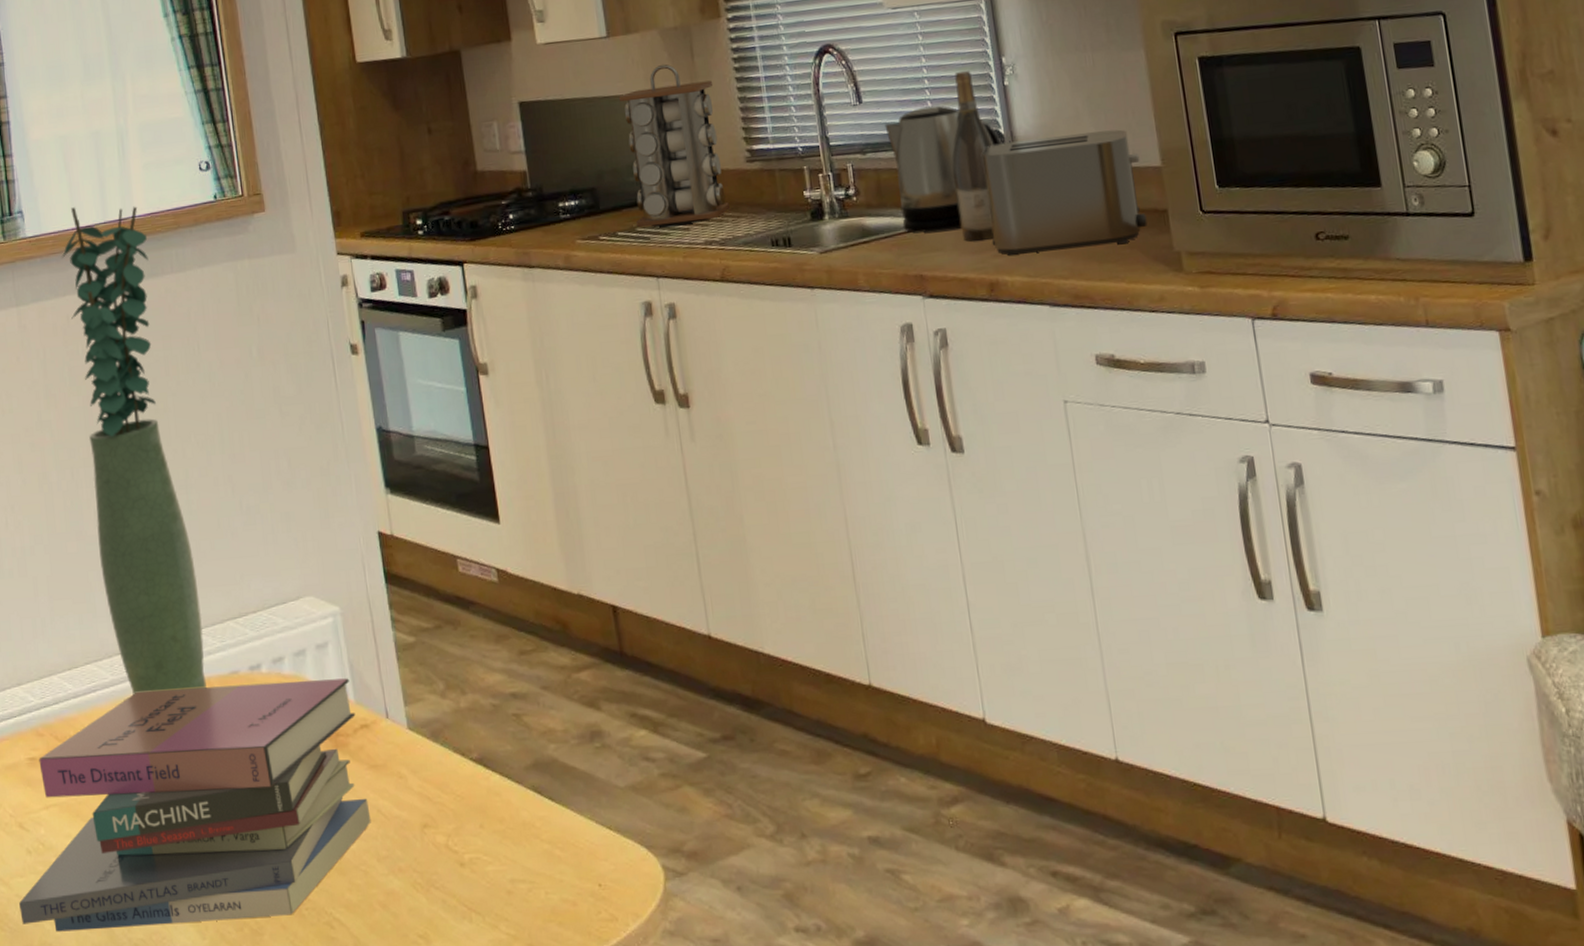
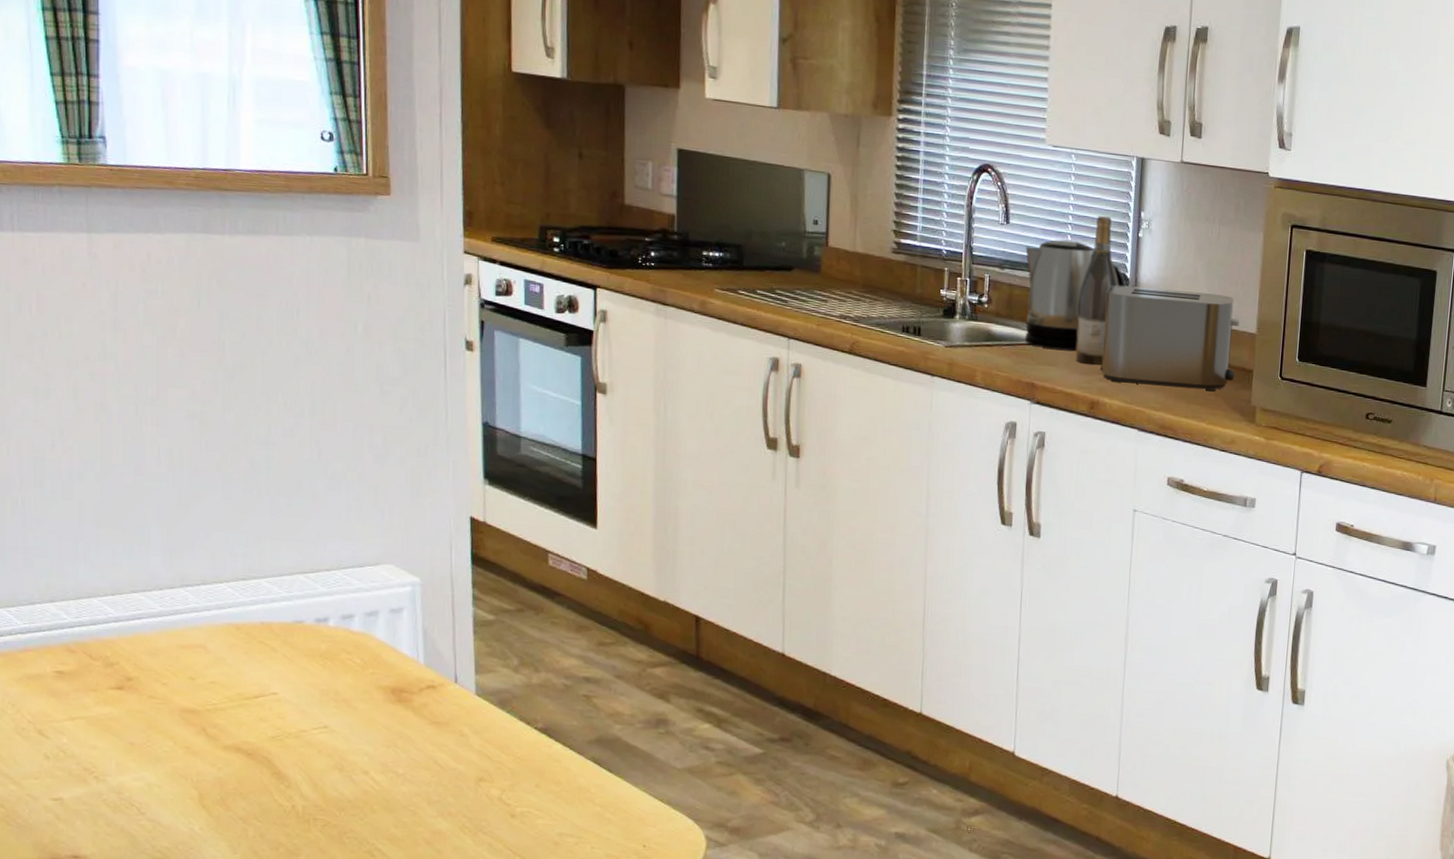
books: present [19,678,371,932] -> none [31,625,426,842]
vase: present [61,206,207,696] -> none [148,145,270,633]
spice rack: present [618,63,730,228] -> none [777,145,873,297]

